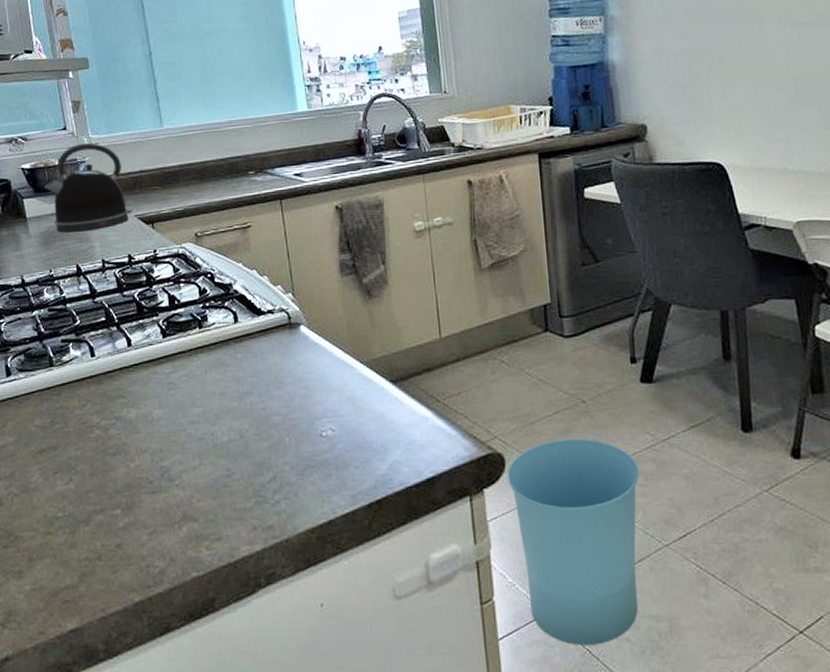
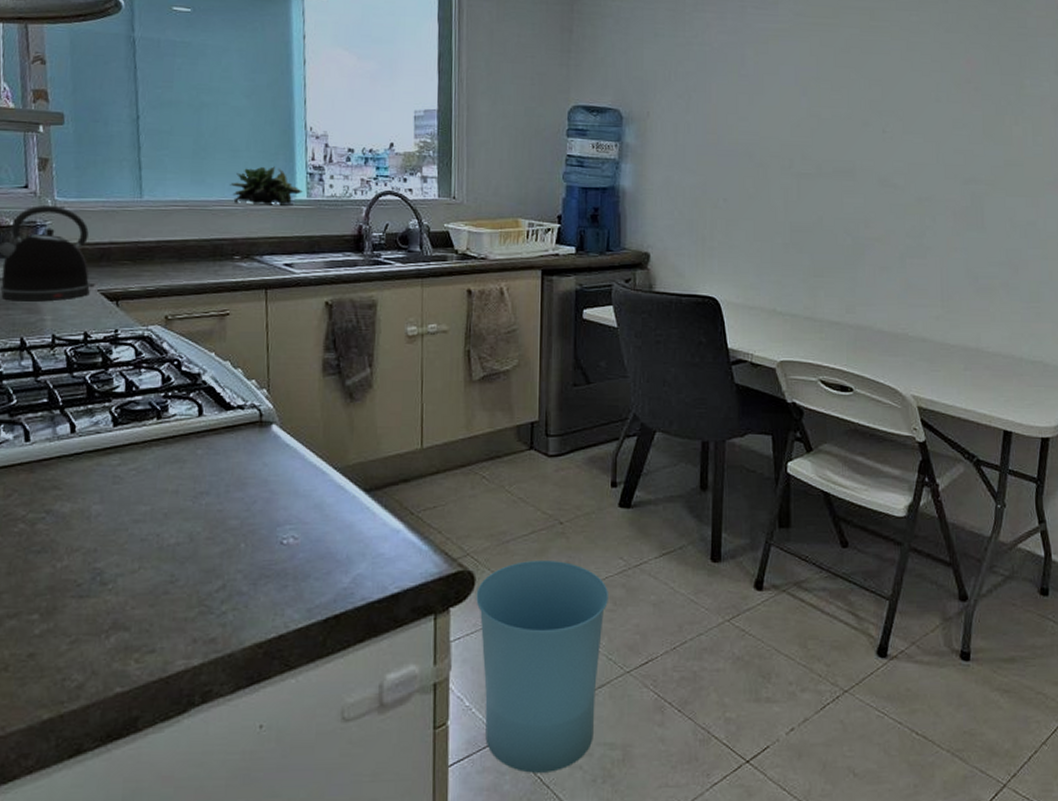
succulent plant: none [237,83,304,123] -> present [230,166,304,205]

